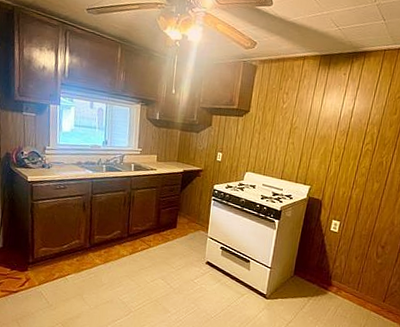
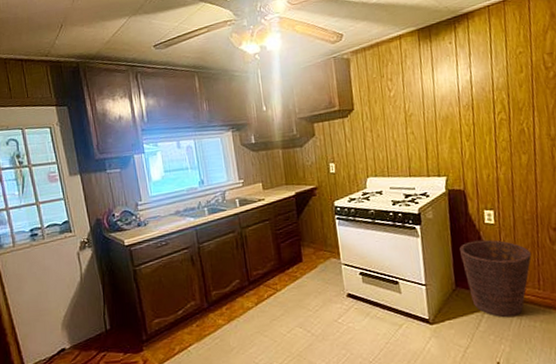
basket: none [303,242,360,307] -> present [459,240,532,318]

